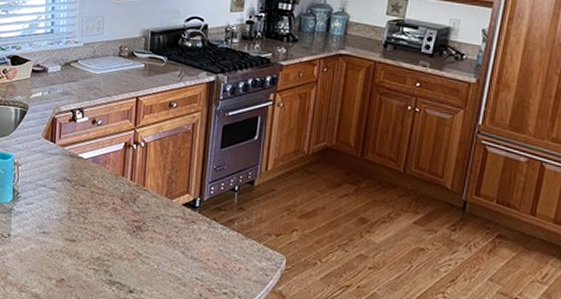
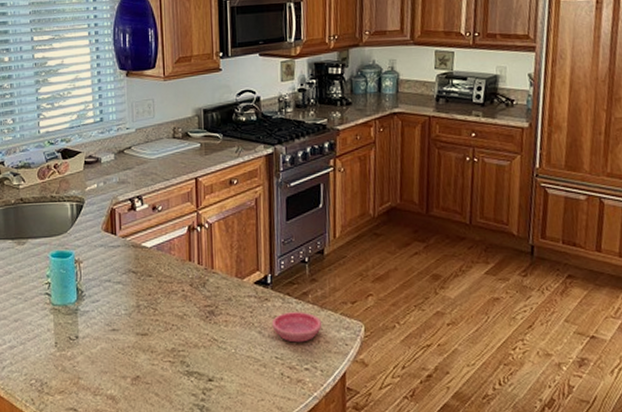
saucer: none [195,236,245,268] -> present [272,312,323,343]

